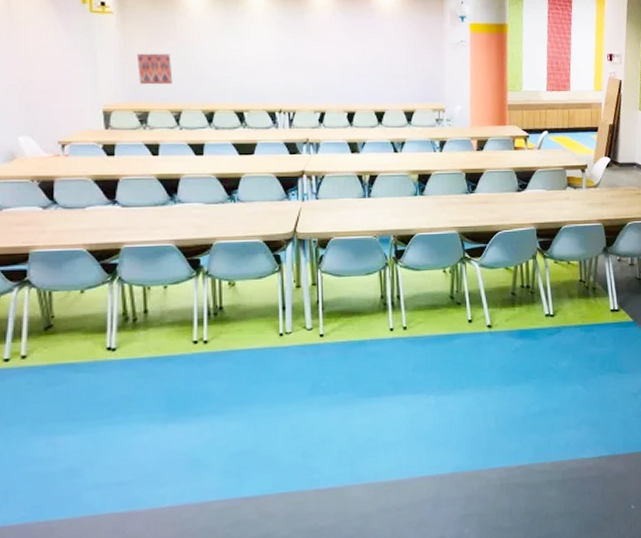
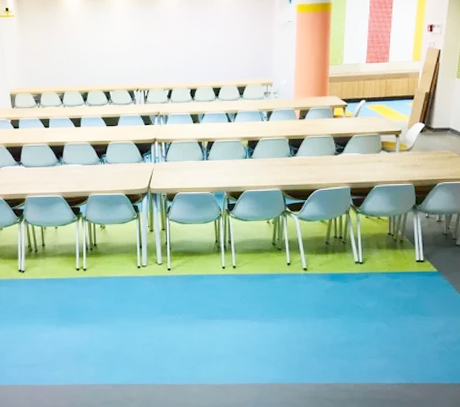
wall art: present [136,53,173,85] -> none [31,46,58,73]

